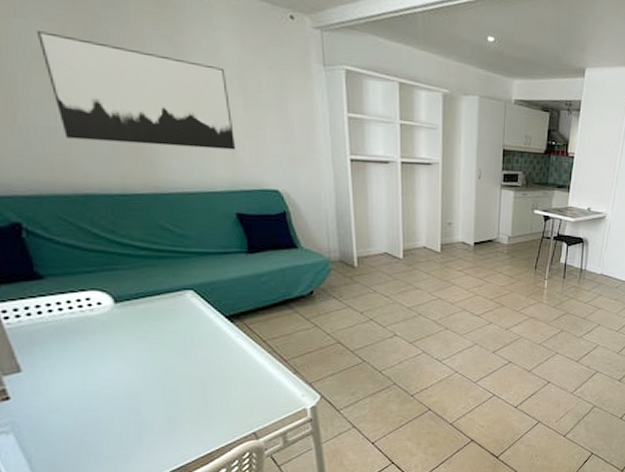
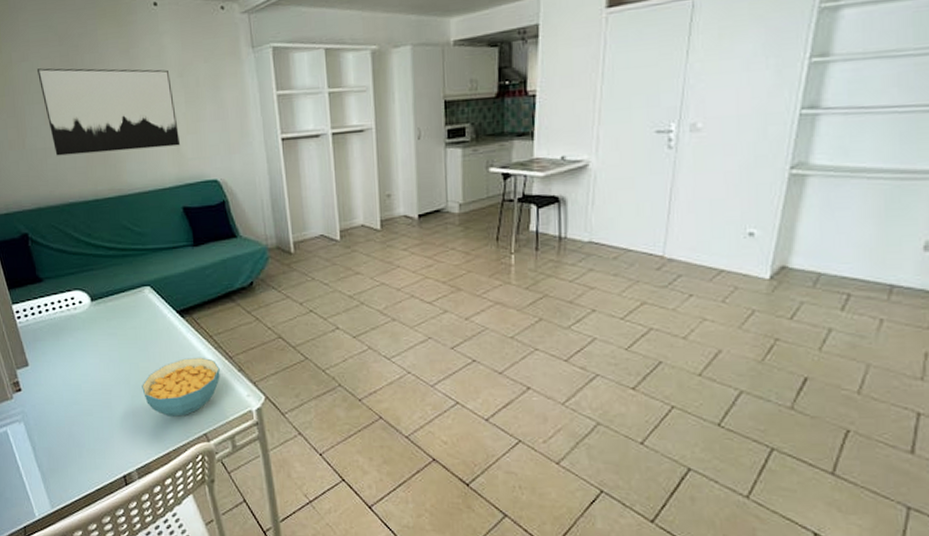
cereal bowl: none [180,360,273,418] -> present [142,357,220,417]

